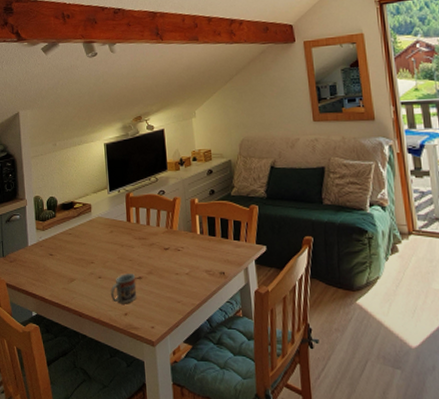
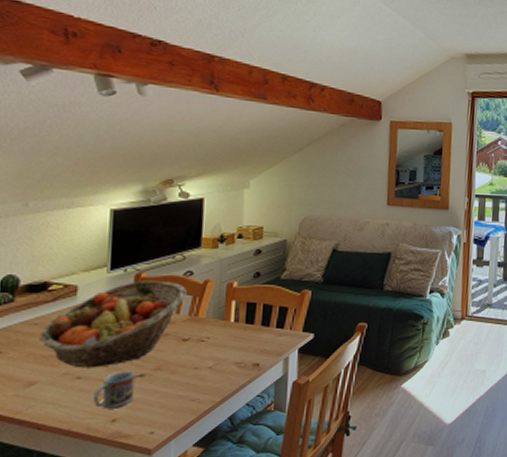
fruit basket: none [73,199,162,270] -> present [40,280,187,368]

